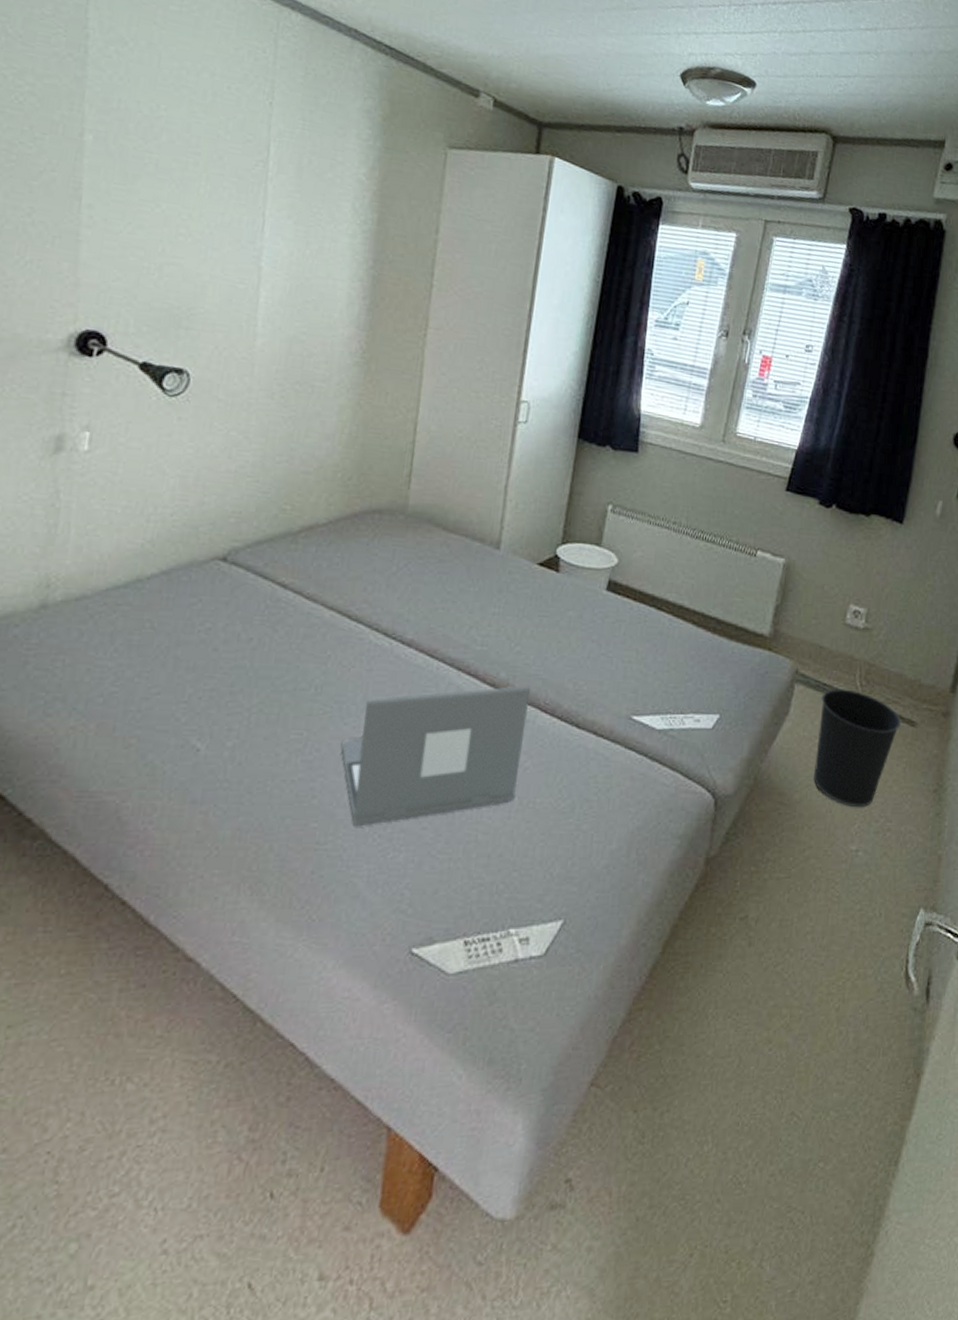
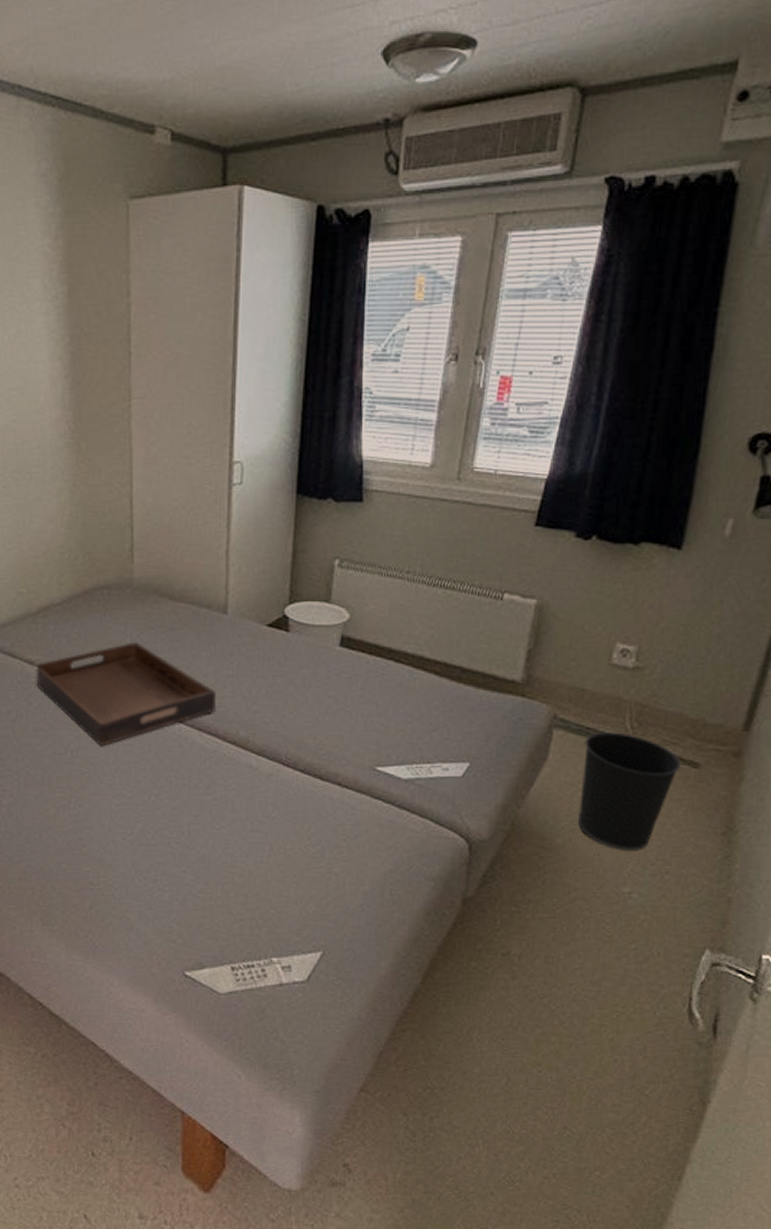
serving tray: none [286,571,480,684] -> present [36,642,216,747]
laptop: present [341,686,531,827] -> none [100,742,272,870]

